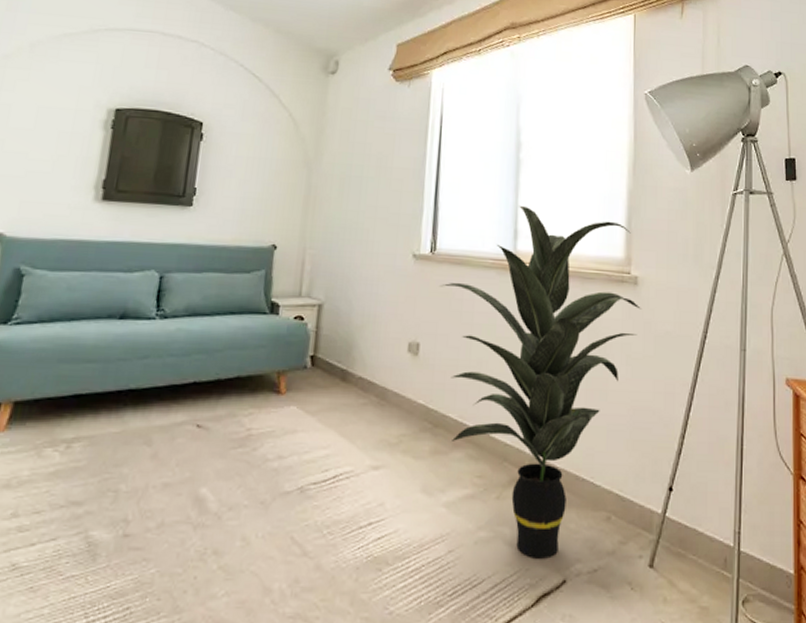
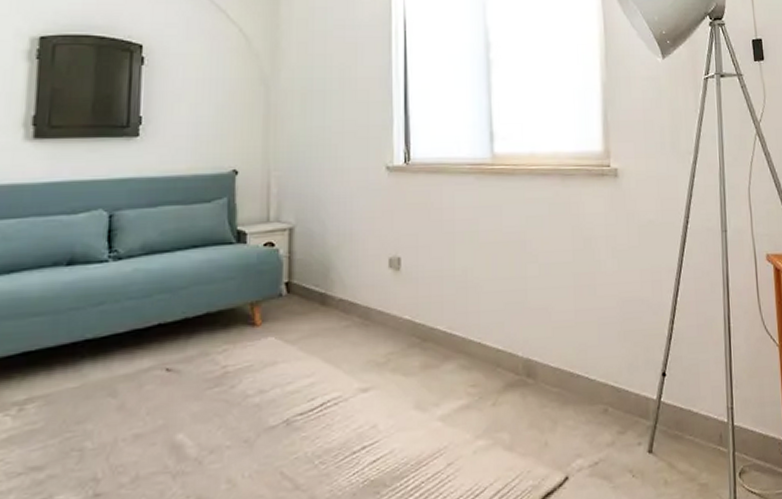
indoor plant: present [440,205,641,559] -> none [417,107,623,460]

